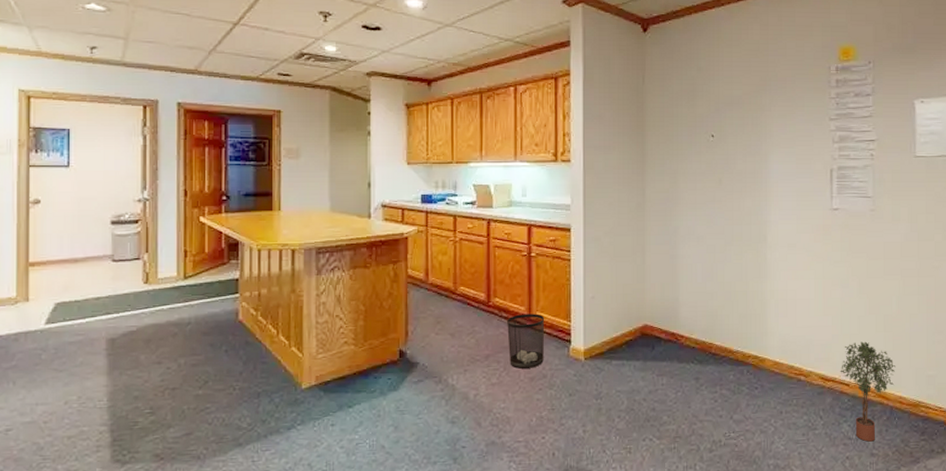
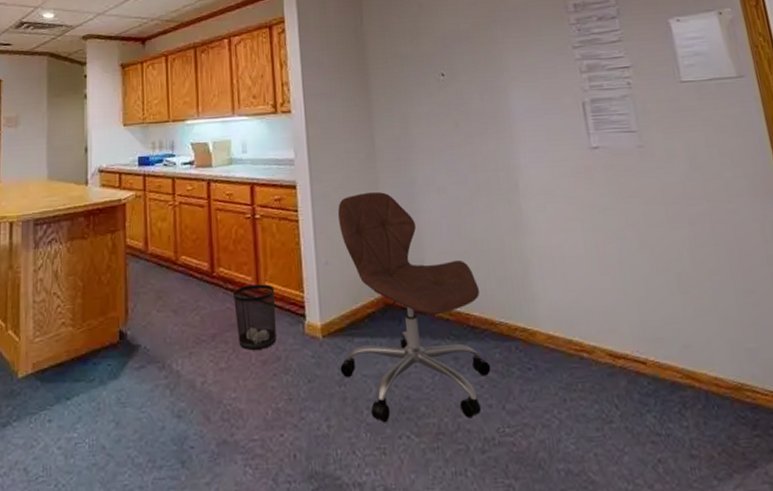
office chair: none [598,238,725,429] -> present [338,192,491,423]
potted tree: present [840,341,896,442] -> none [631,306,704,439]

